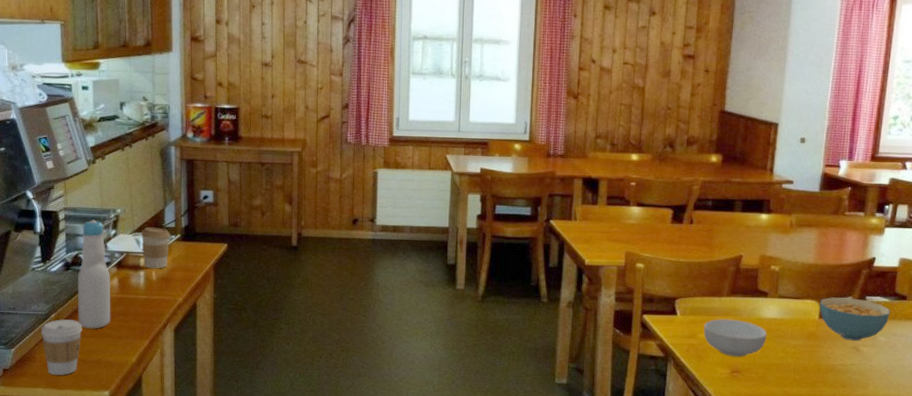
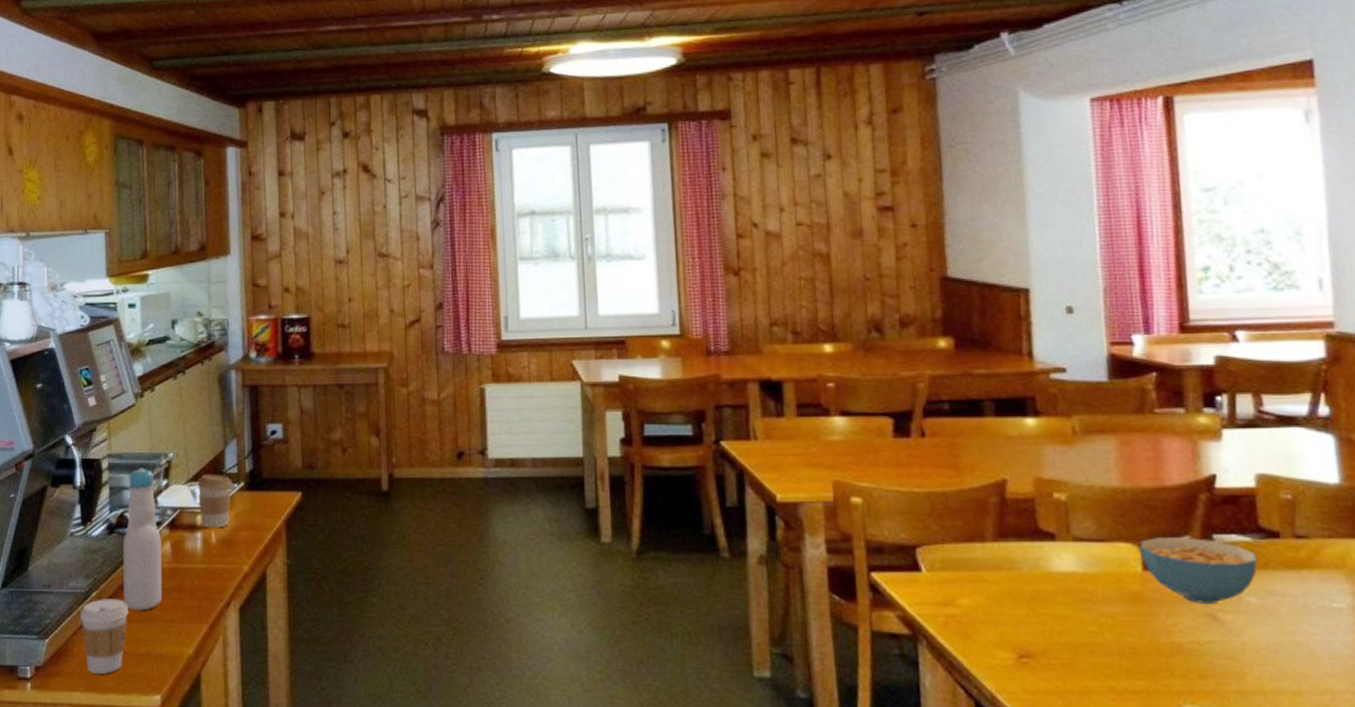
cereal bowl: present [703,319,767,357] -> none [964,575,1065,634]

